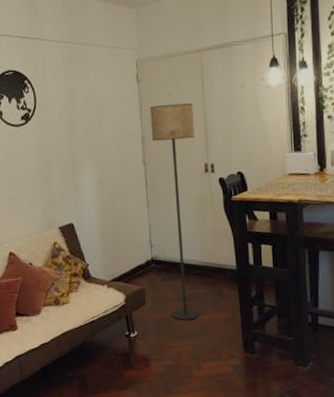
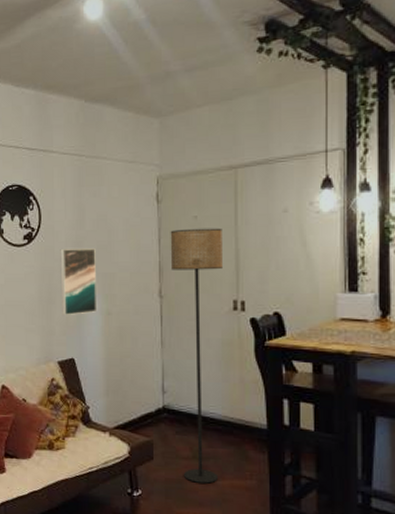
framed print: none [55,125,91,186] -> present [60,248,98,315]

